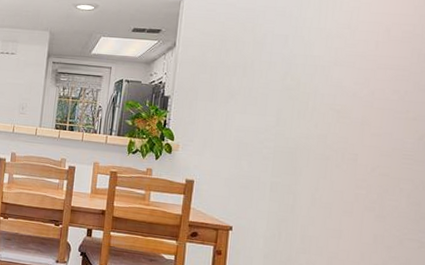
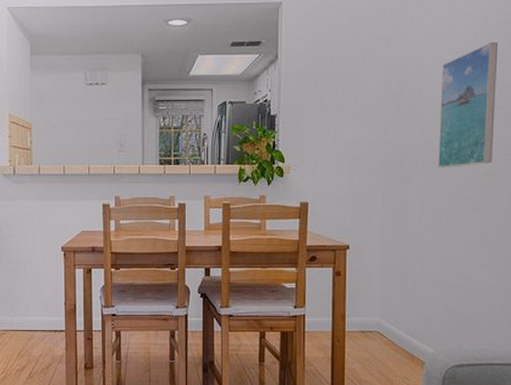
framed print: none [330,49,401,166] -> present [438,41,499,168]

